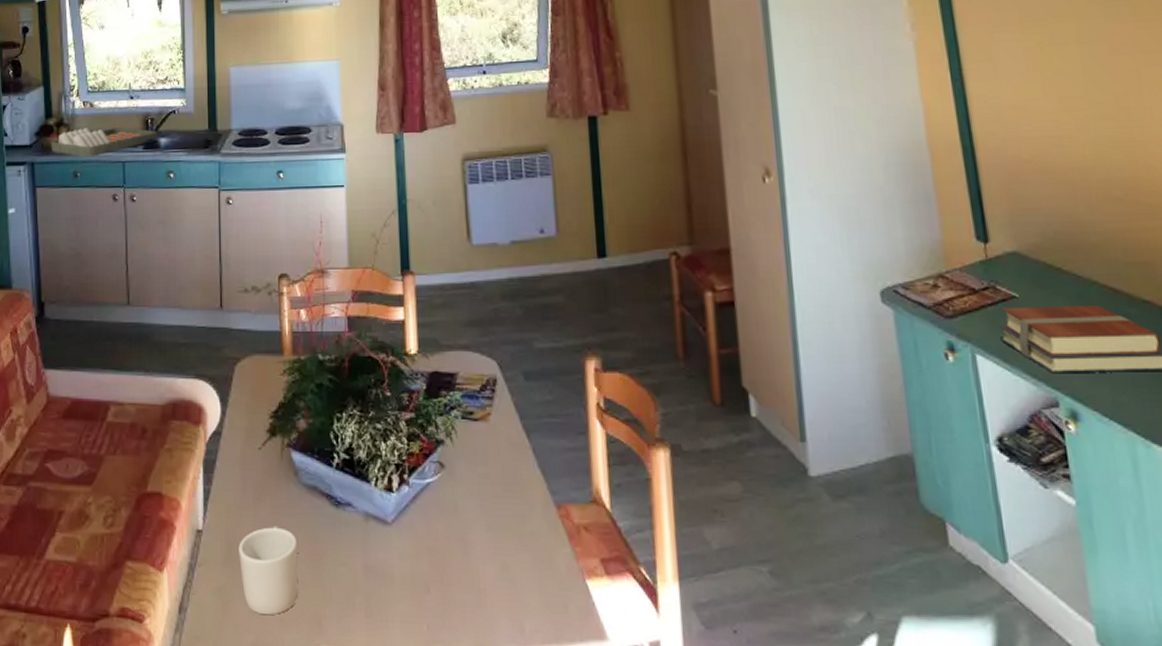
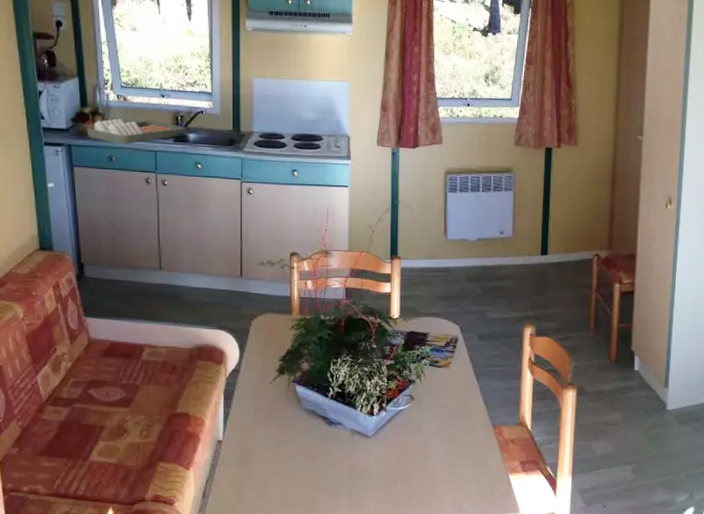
mug: present [238,525,299,616] -> none [251,438,298,500]

